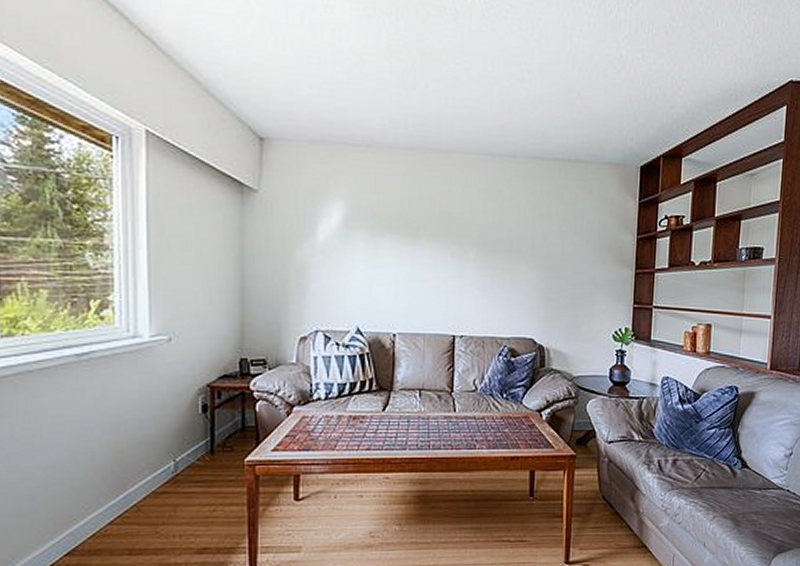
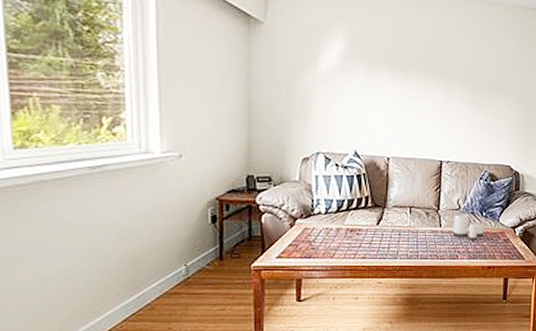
candle: none [469,395,505,427] -> present [453,213,484,241]

